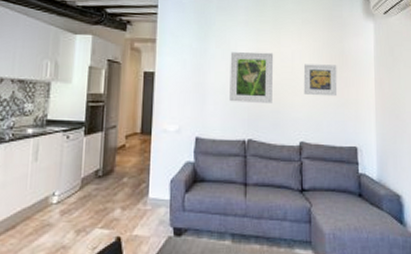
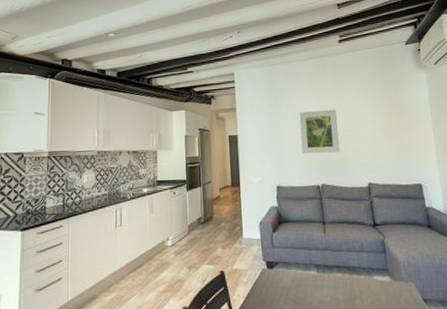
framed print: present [303,64,338,97] -> none [364,114,398,143]

